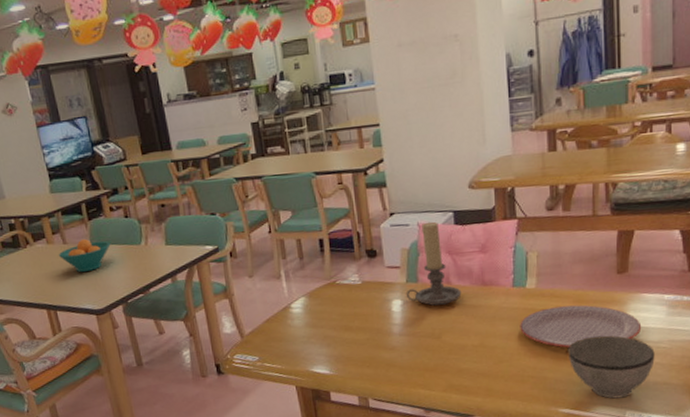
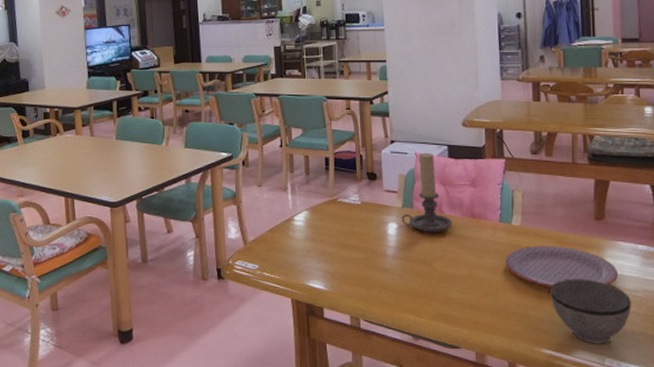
fruit bowl: present [58,238,111,273] -> none [84,133,134,165]

